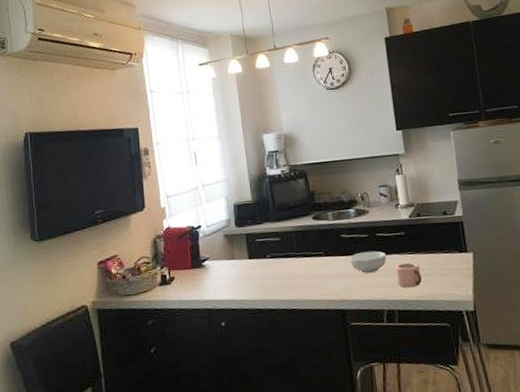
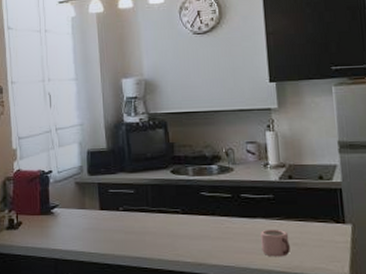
cereal bowl: present [349,251,386,273] -> none [208,212,250,236]

